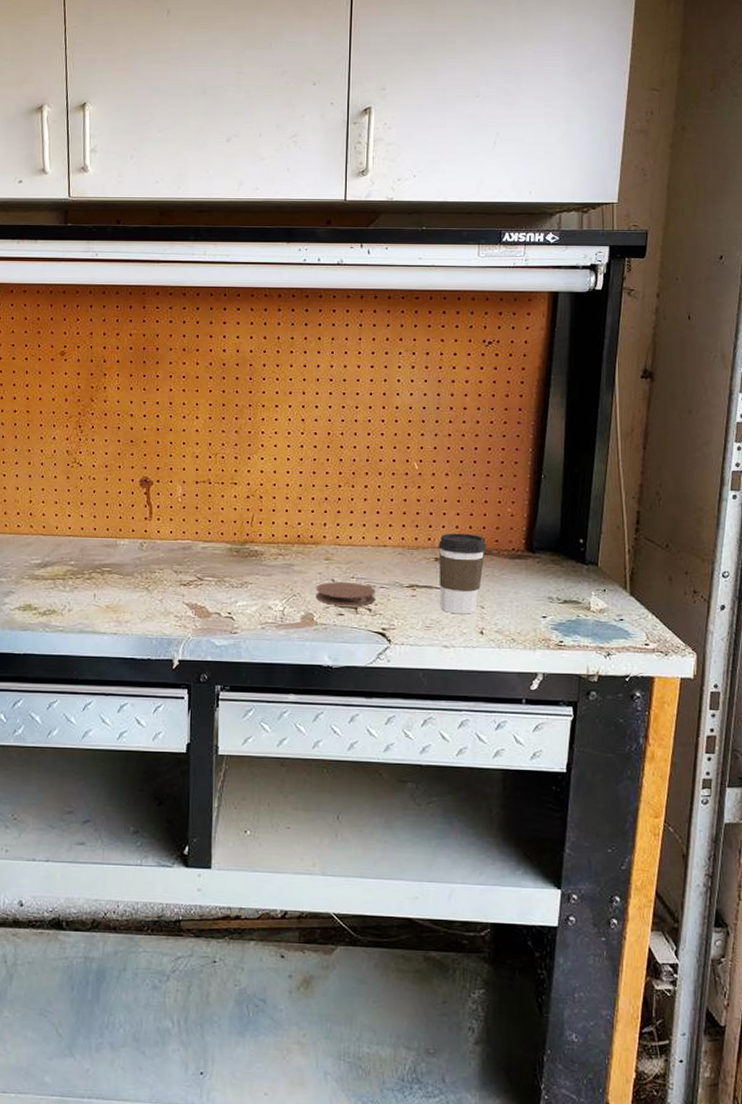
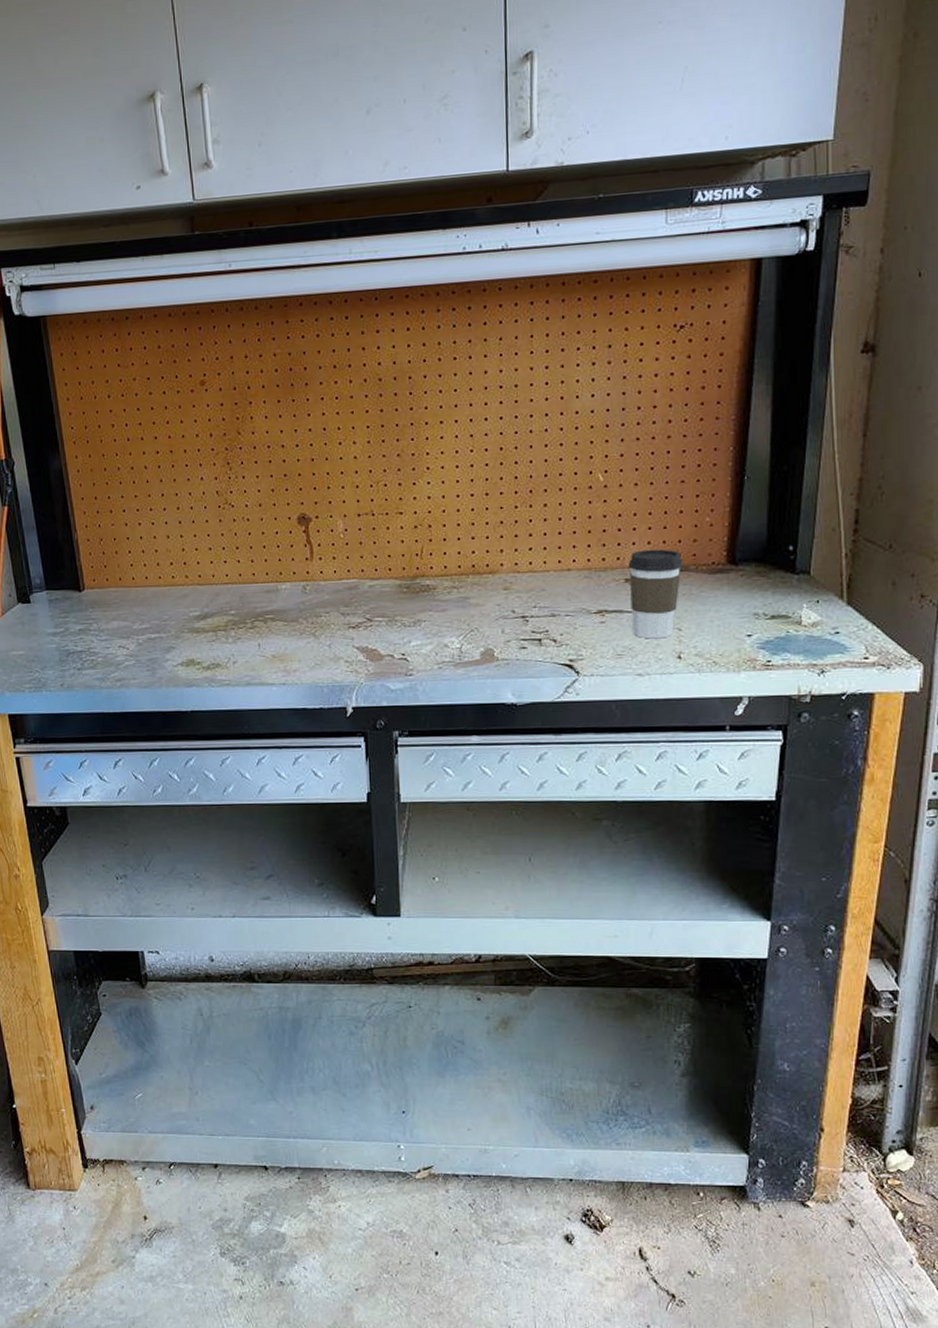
coaster: present [315,582,375,607] -> none [495,612,561,639]

